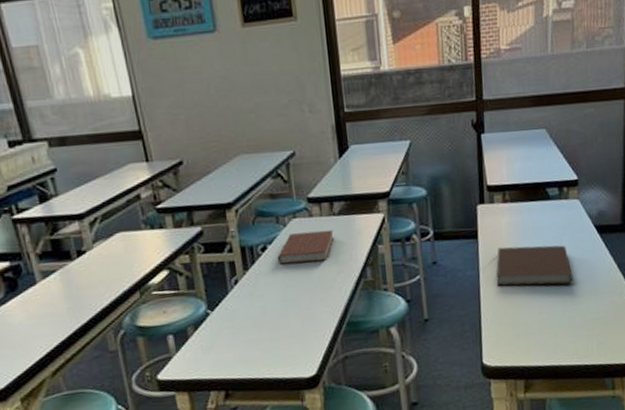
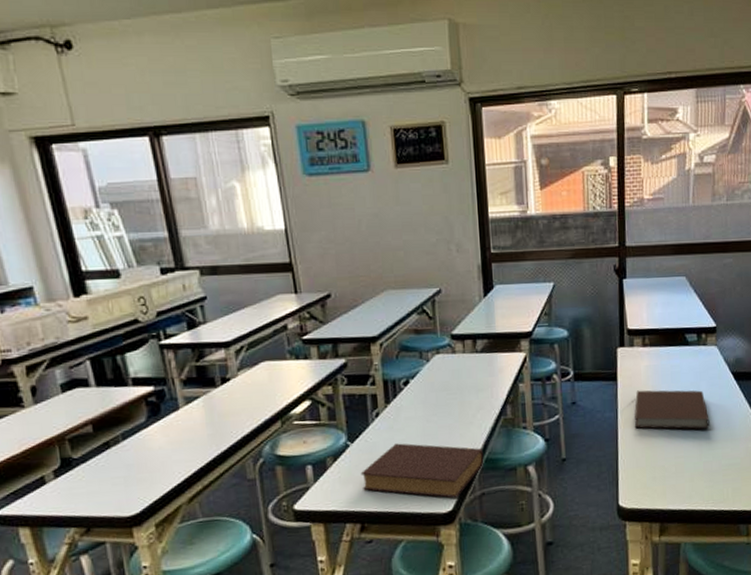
book: none [222,309,346,363] -> present [360,443,484,498]
book: present [277,229,334,265] -> none [419,366,476,399]

